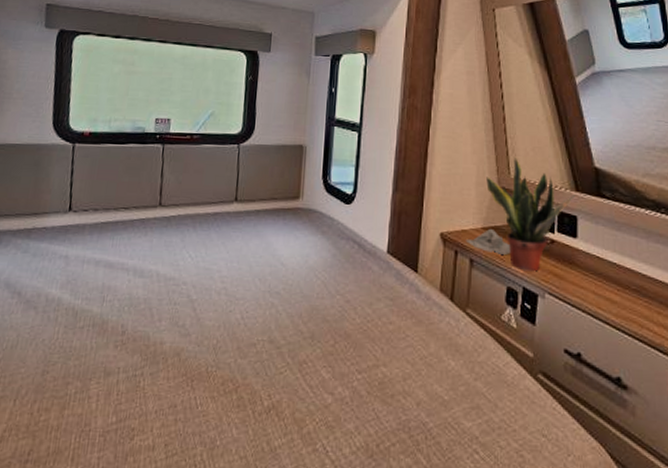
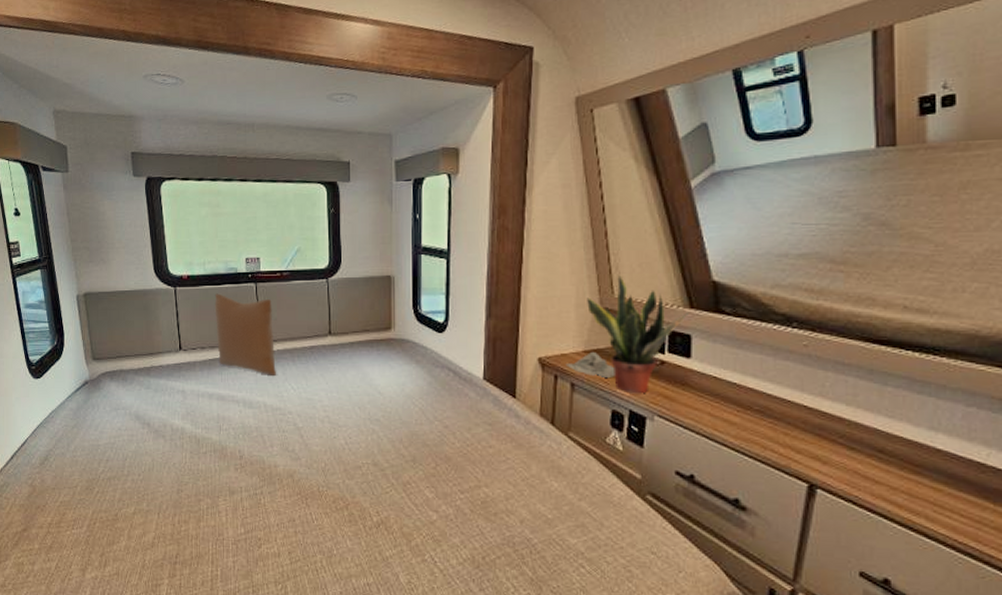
pillow: none [111,152,178,242] -> present [214,293,277,376]

